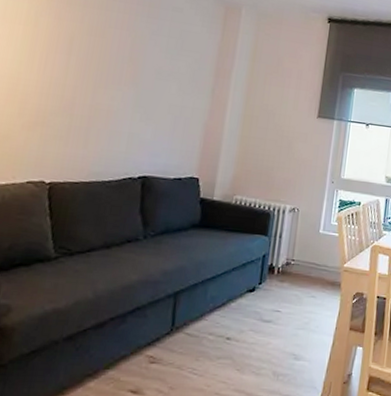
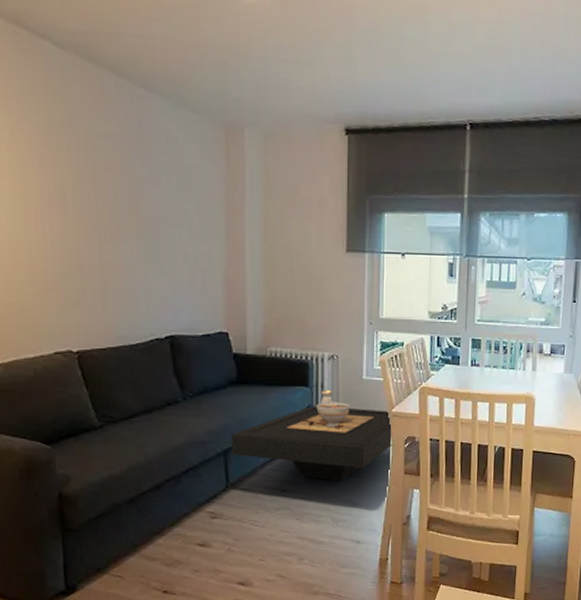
coffee table: none [182,241,343,333] -> present [231,391,394,482]

